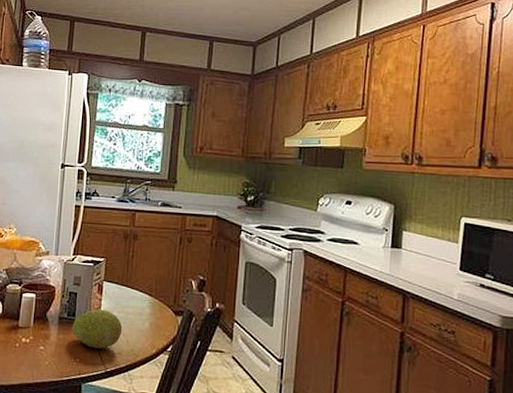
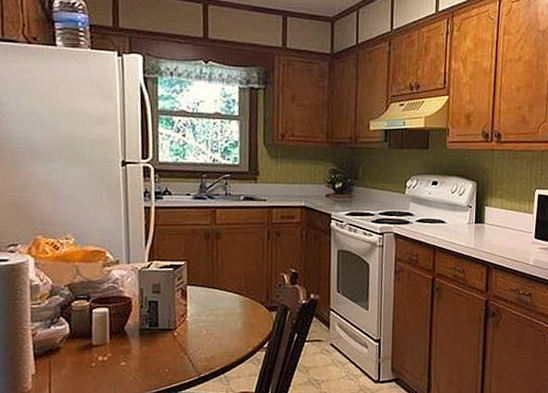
fruit: present [72,309,123,349] -> none [156,314,214,356]

